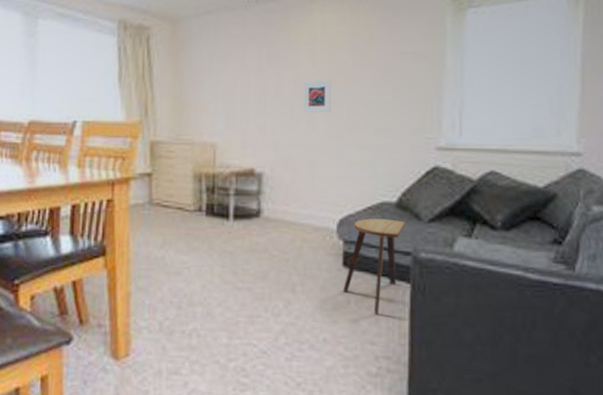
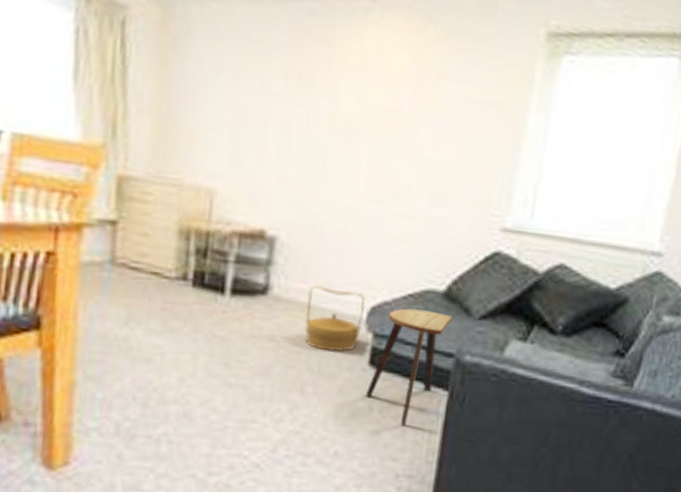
basket: none [289,207,334,257] -> present [304,285,365,352]
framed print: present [303,80,331,113] -> none [339,119,381,166]

